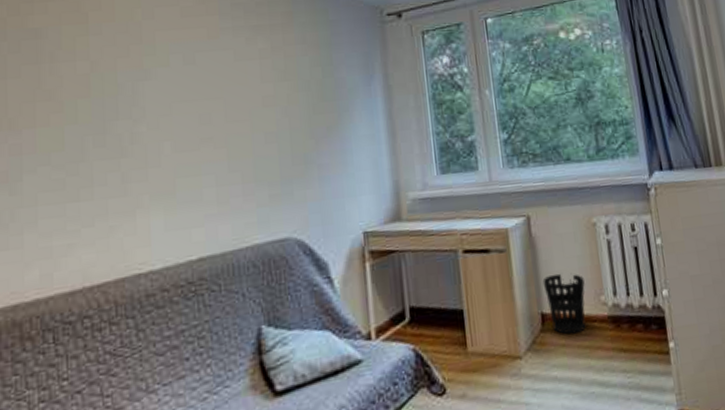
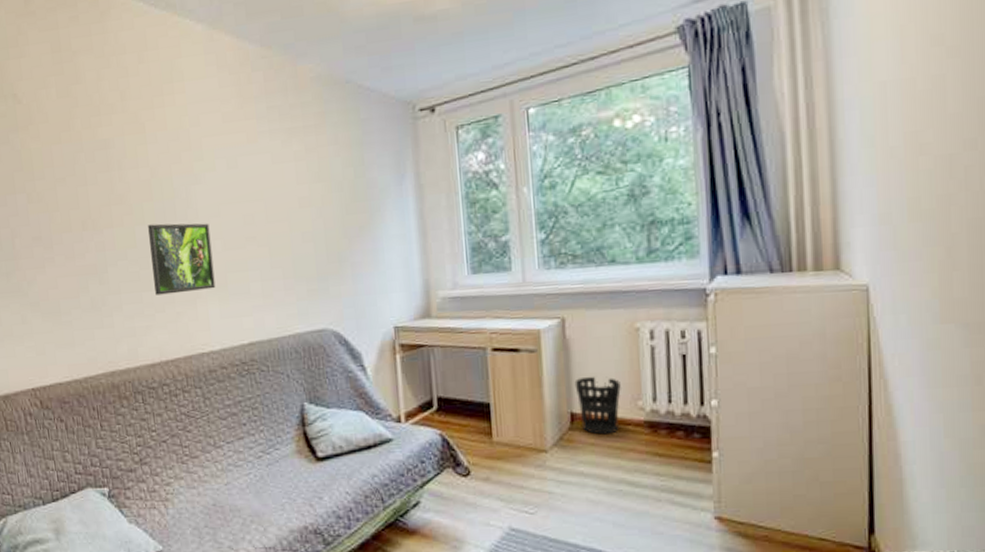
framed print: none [82,122,161,207] -> present [148,223,216,295]

